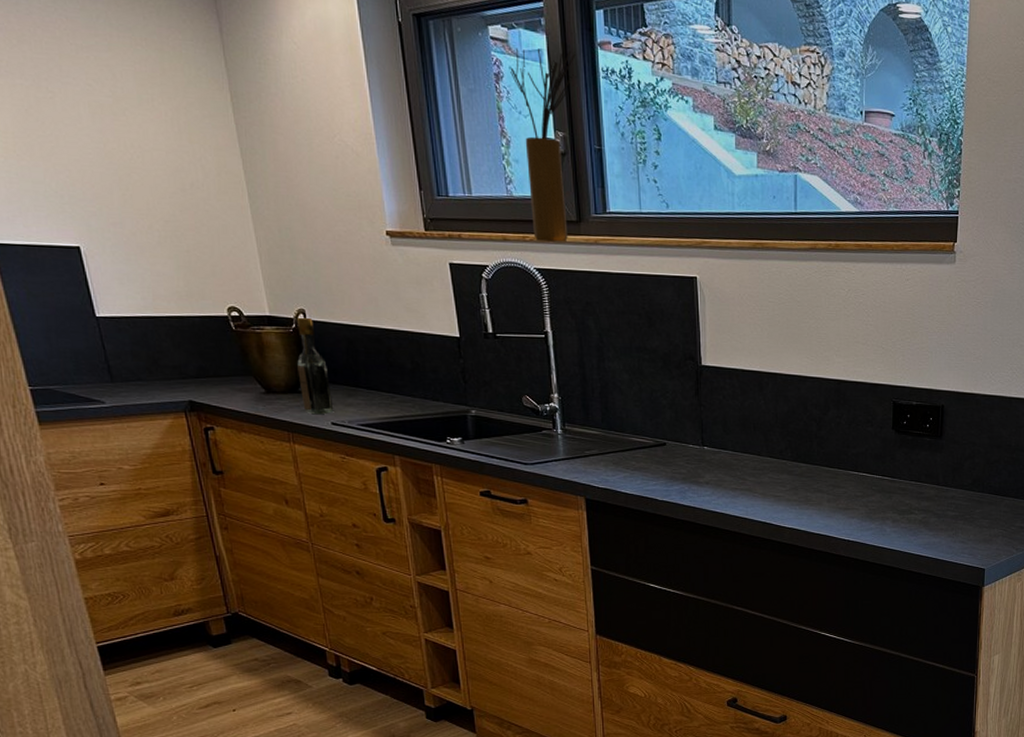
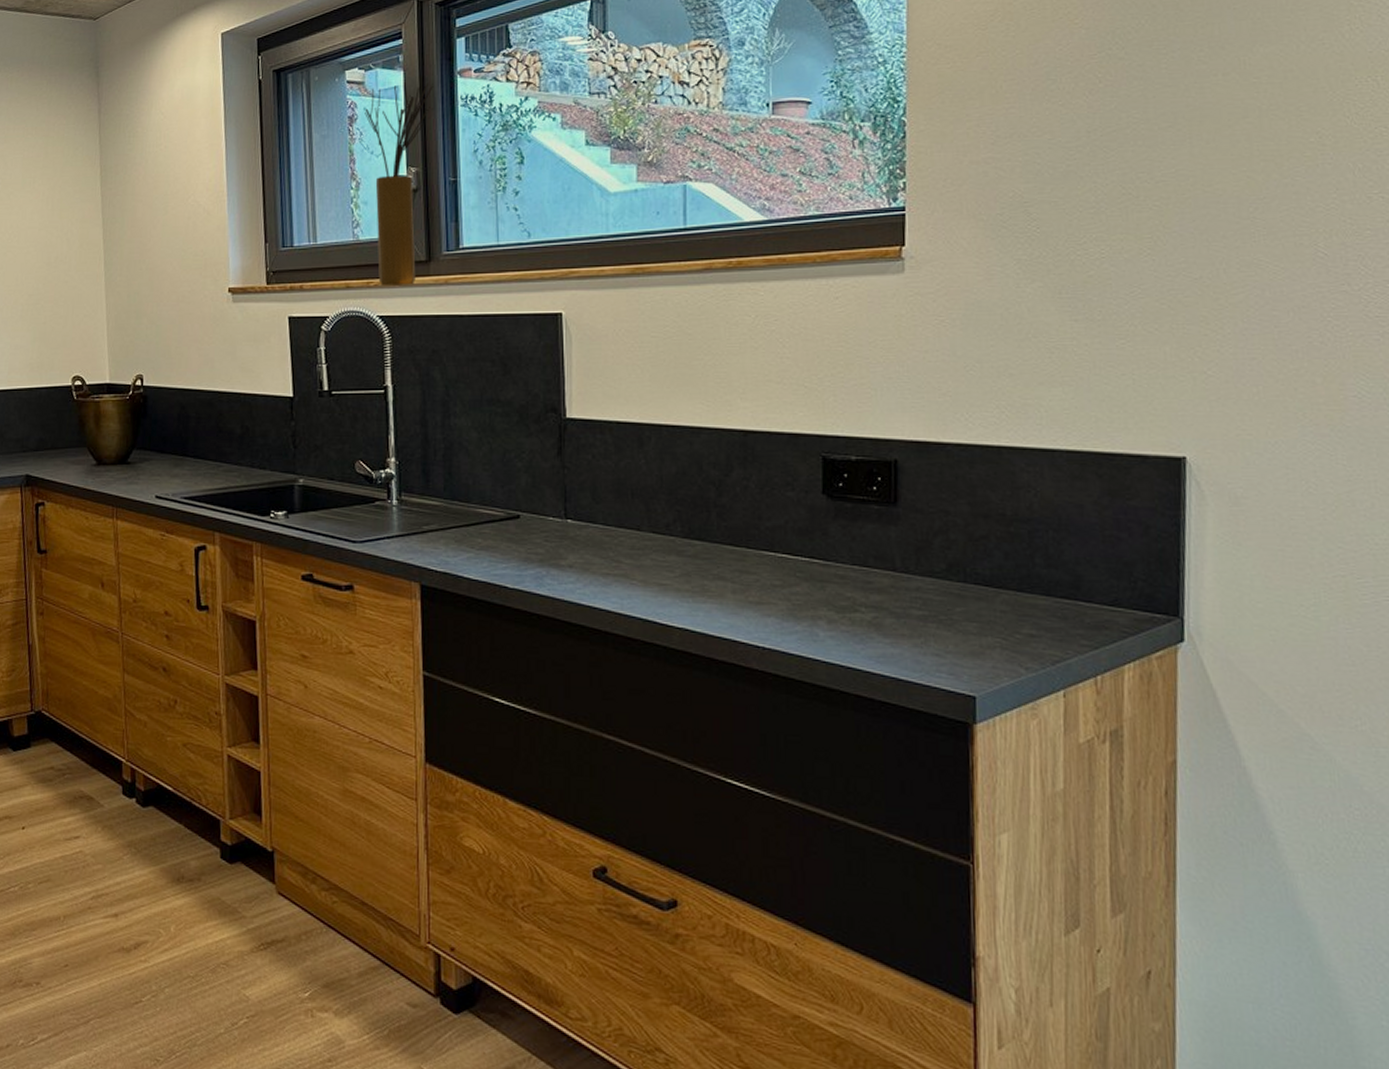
bottle: present [296,317,334,415] -> none [129,383,160,487]

